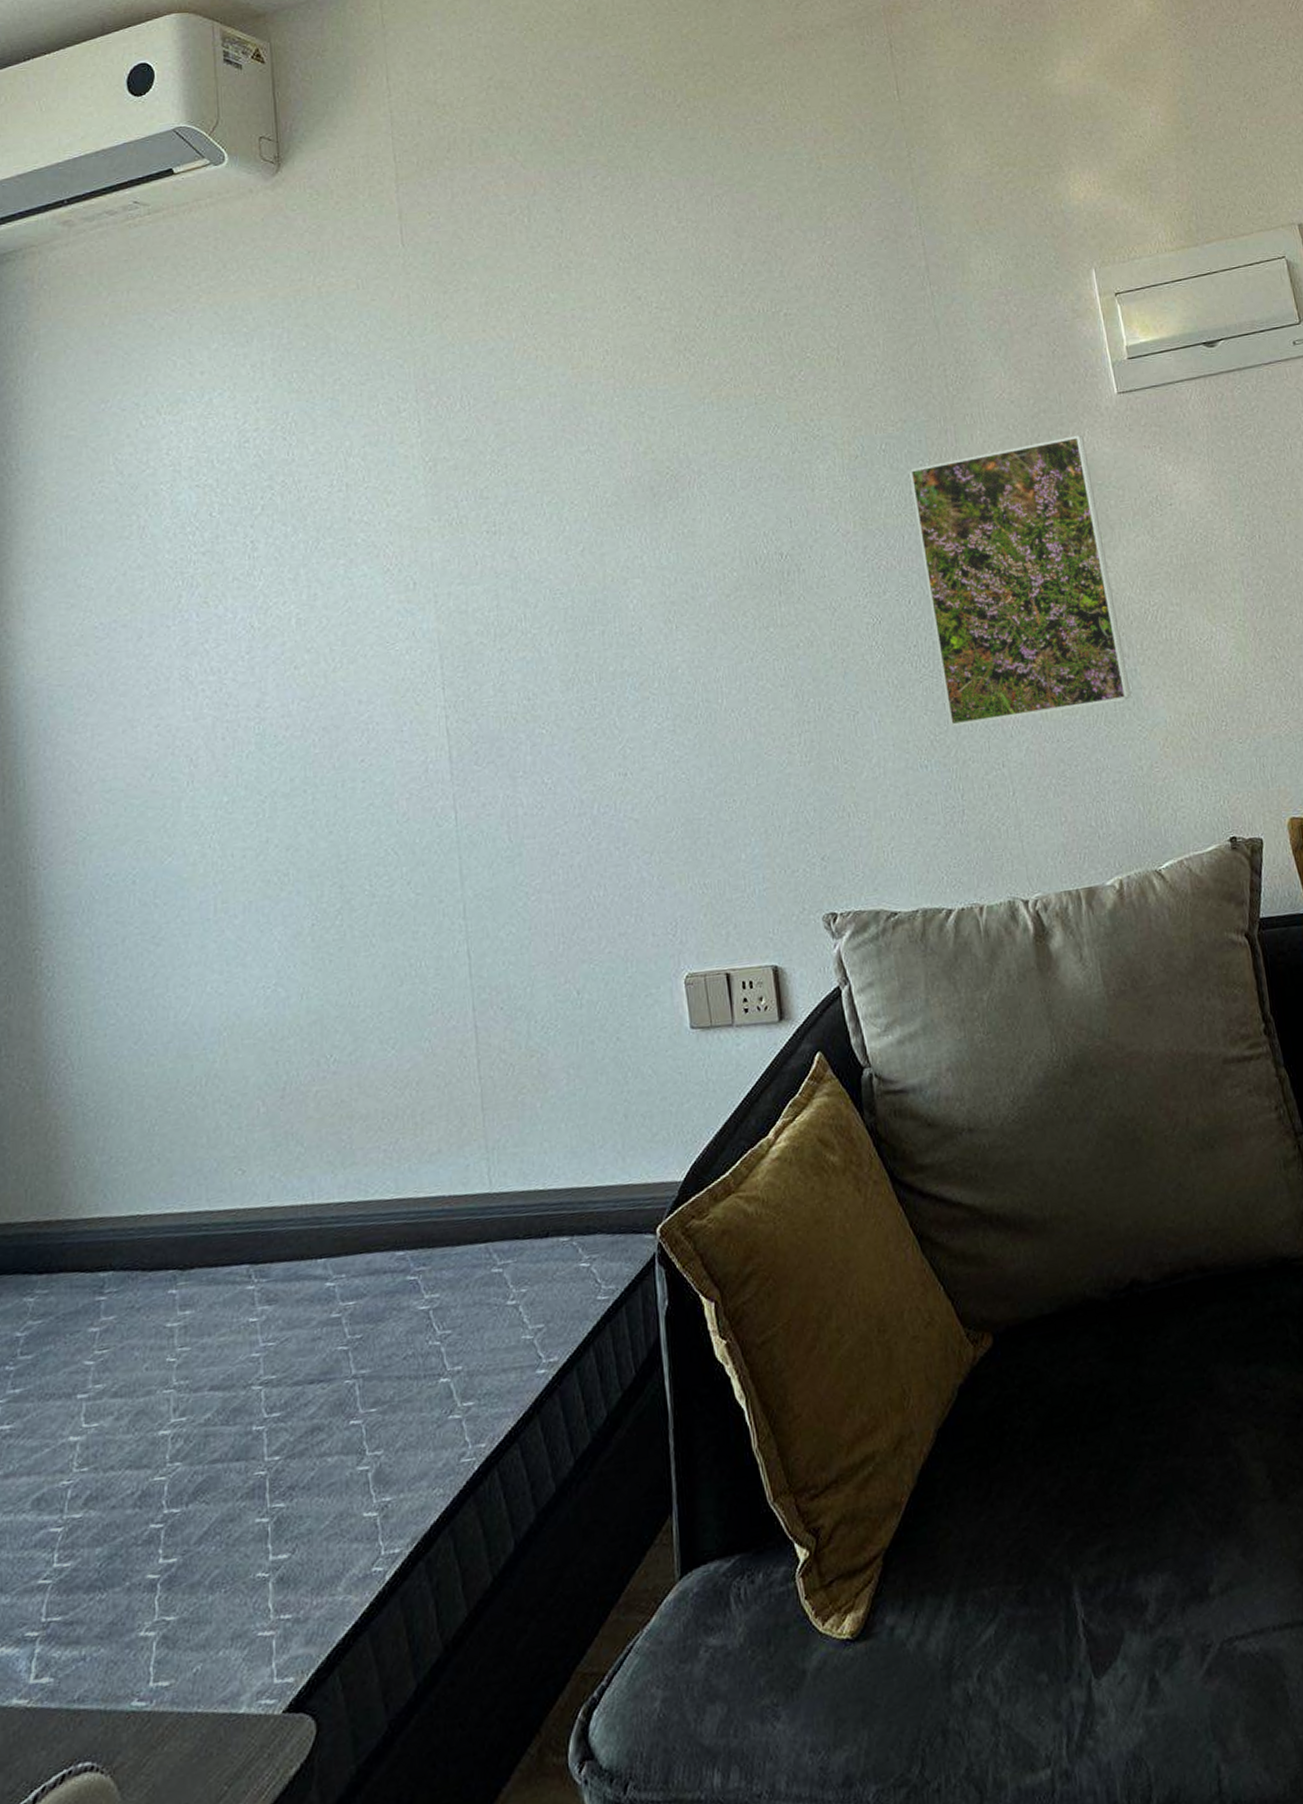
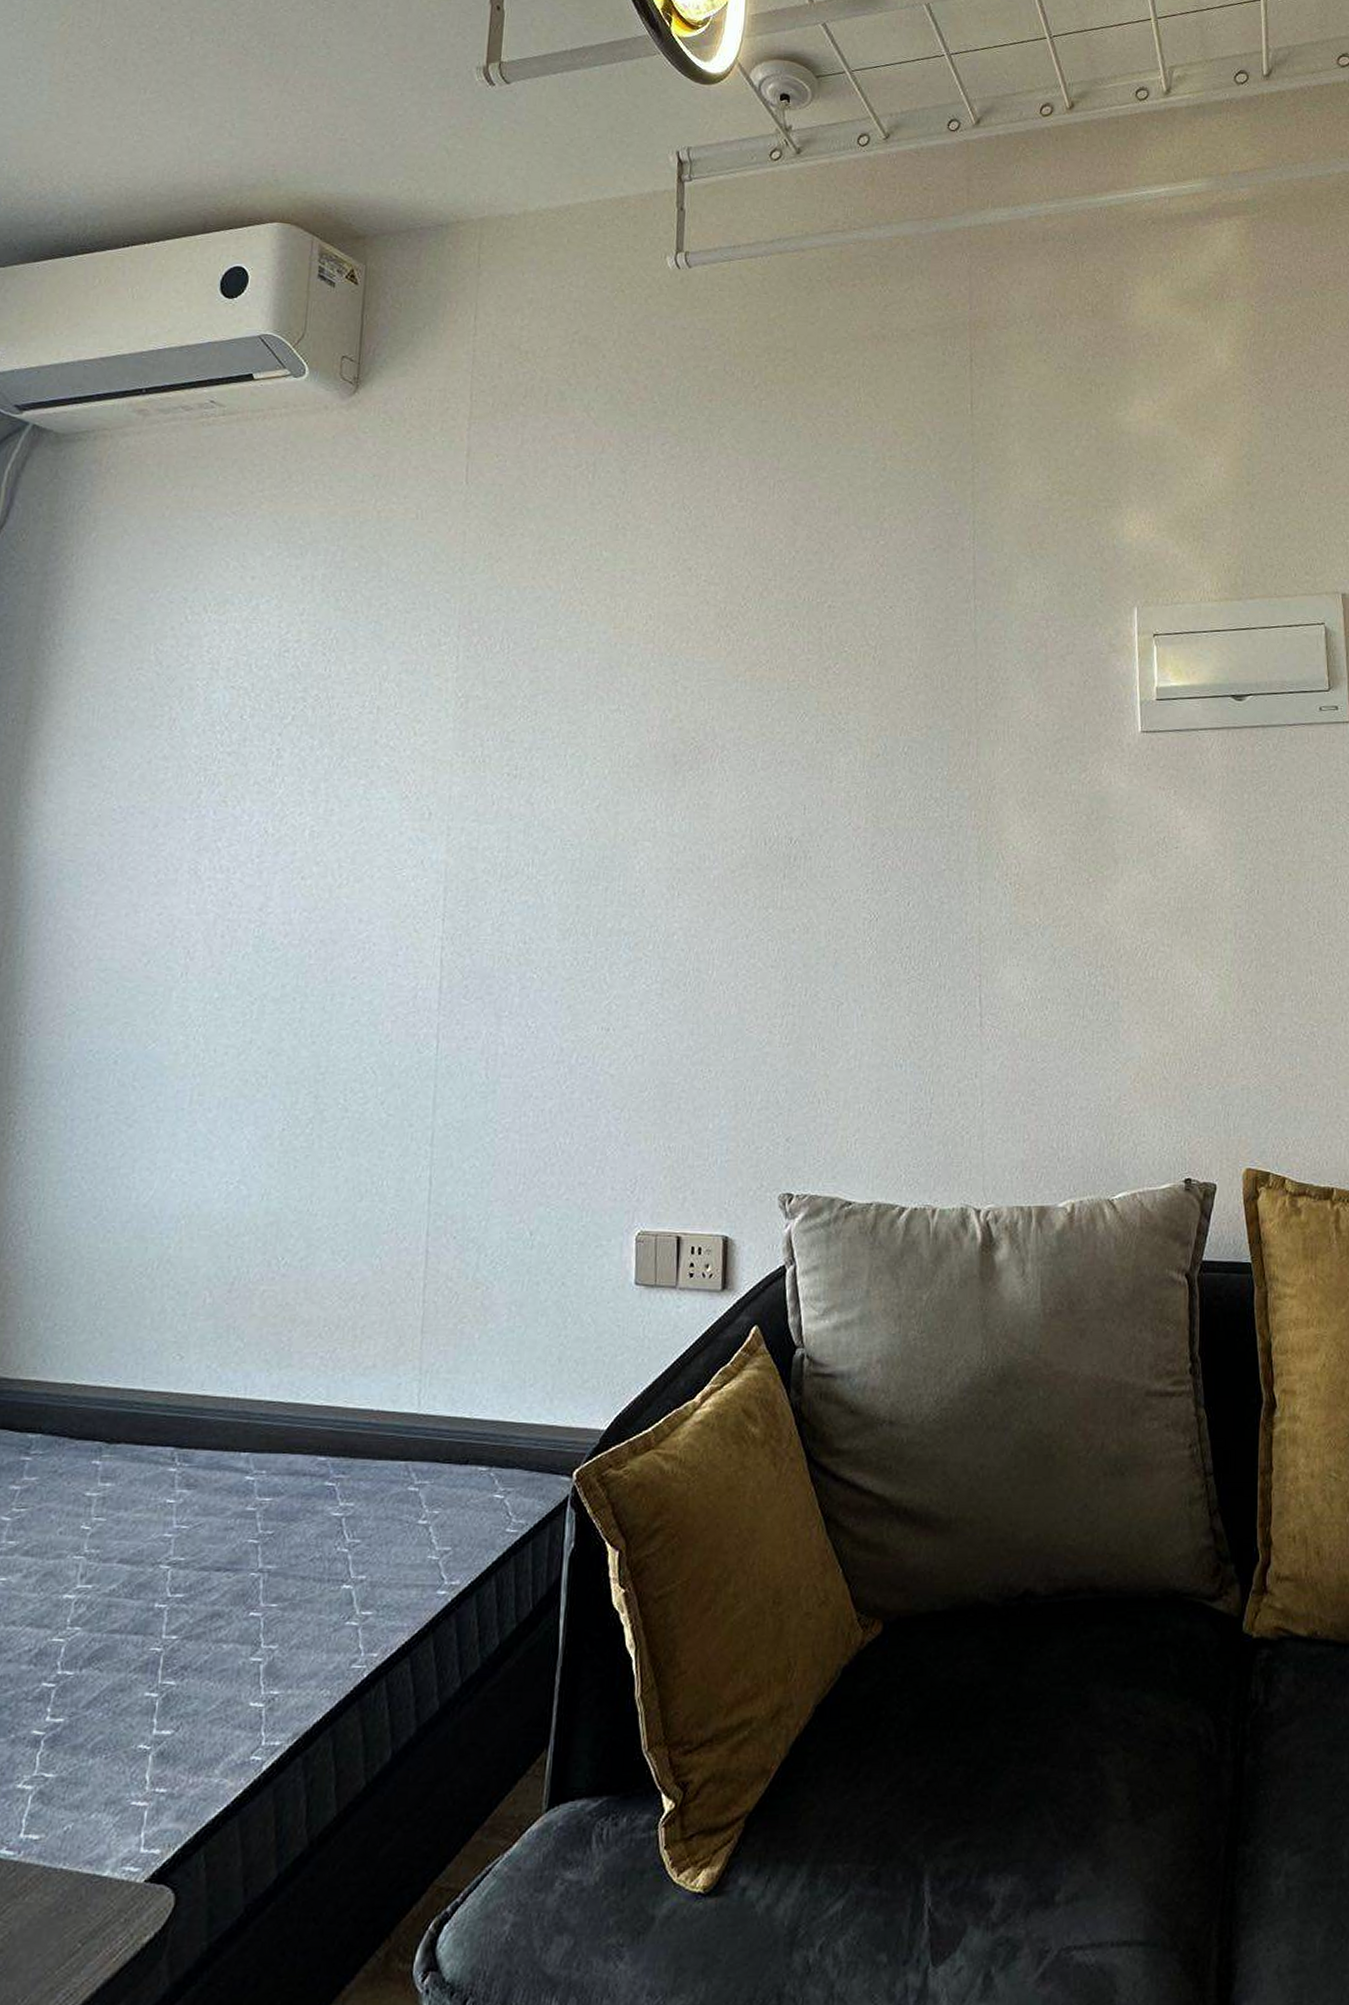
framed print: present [909,435,1131,727] -> none [927,766,1110,1032]

